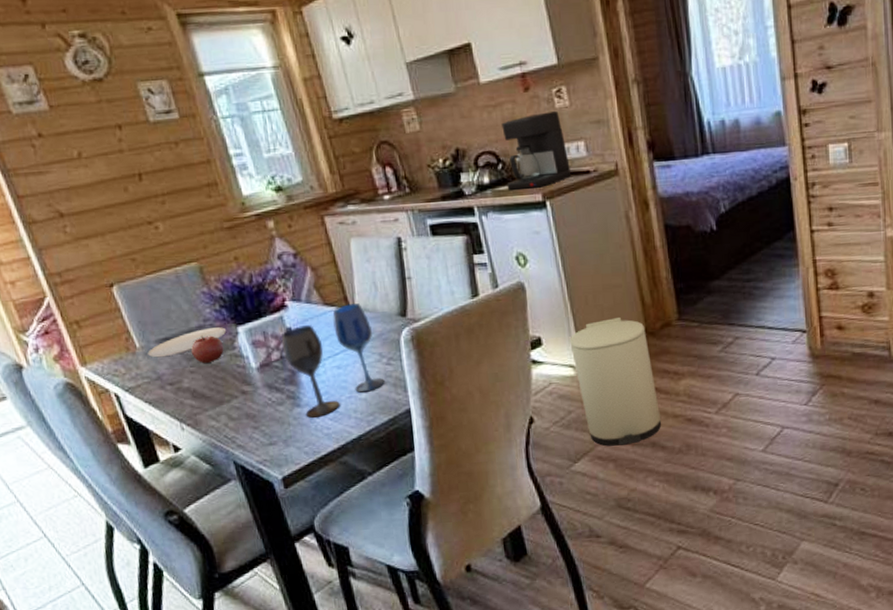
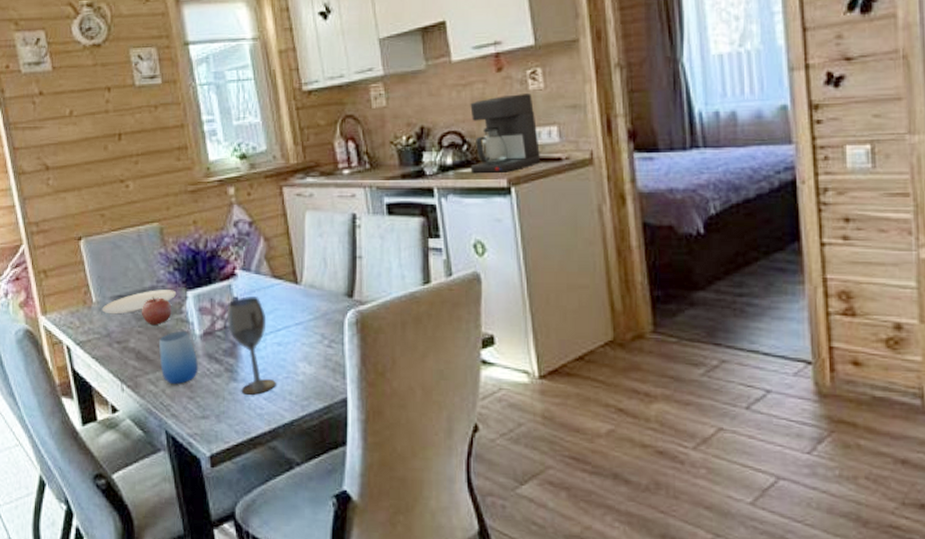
cup: none [213,365,260,418] -> present [158,330,199,385]
wineglass: present [332,303,385,393] -> none [279,277,324,374]
pedal bin: present [570,318,661,446] -> none [526,323,625,473]

